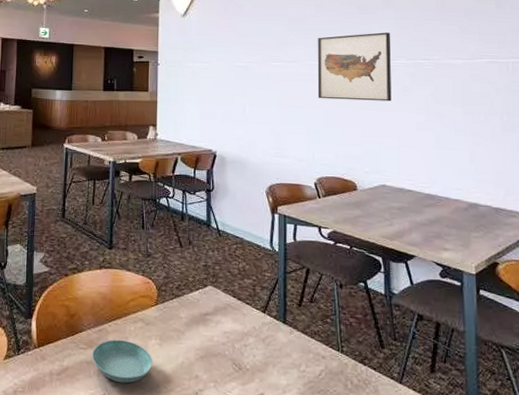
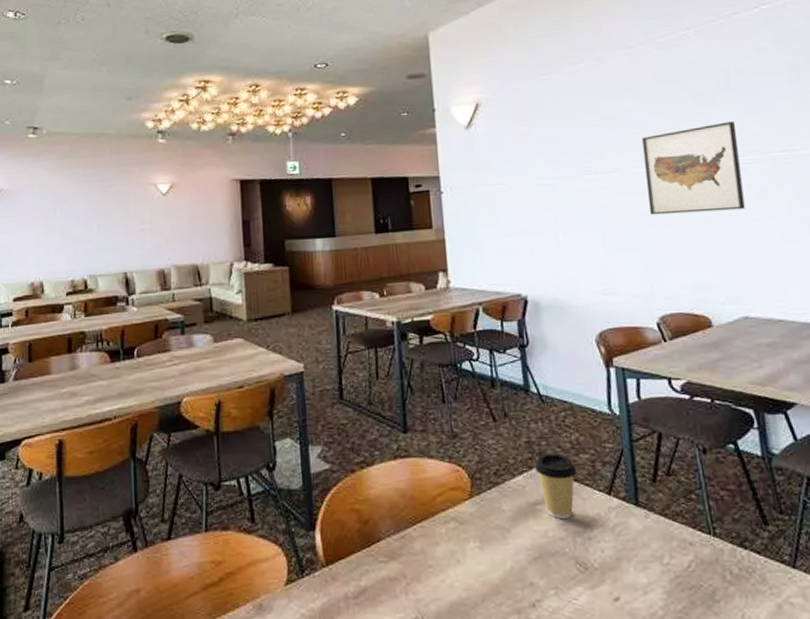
saucer: present [92,339,153,384] -> none [396,546,475,601]
coffee cup: none [208,276,241,329] -> present [534,453,577,520]

